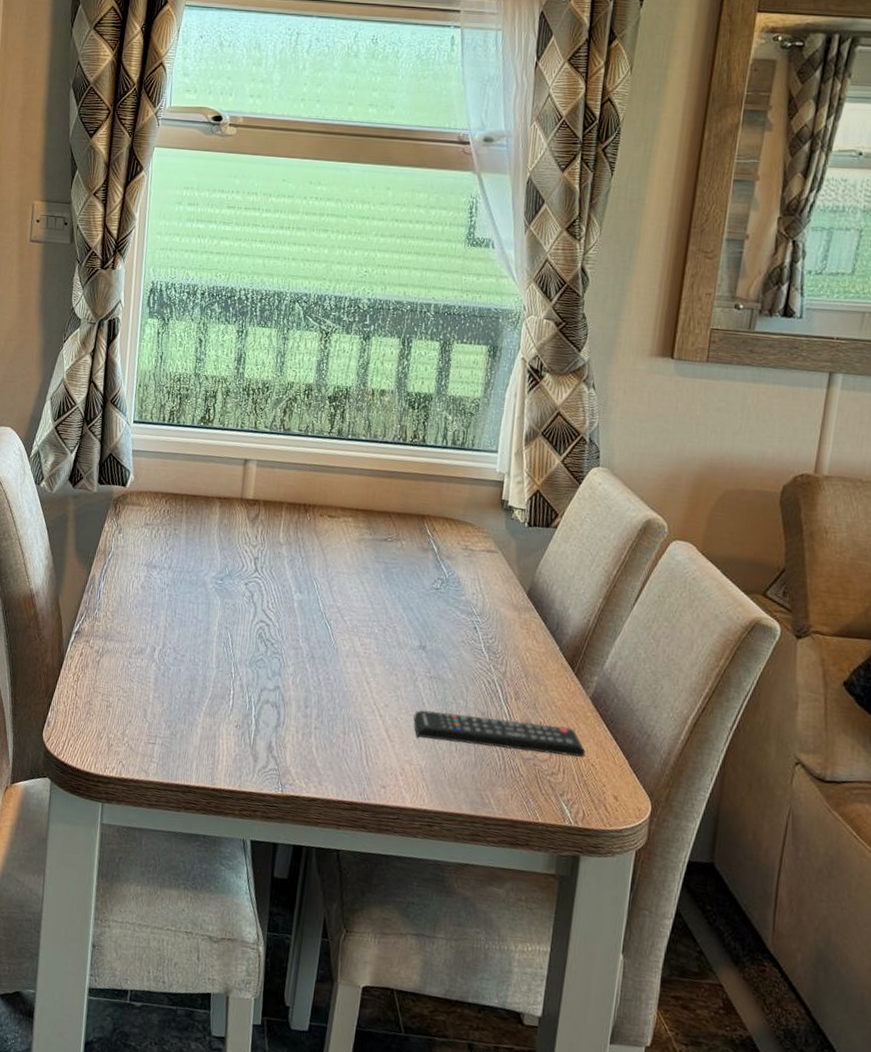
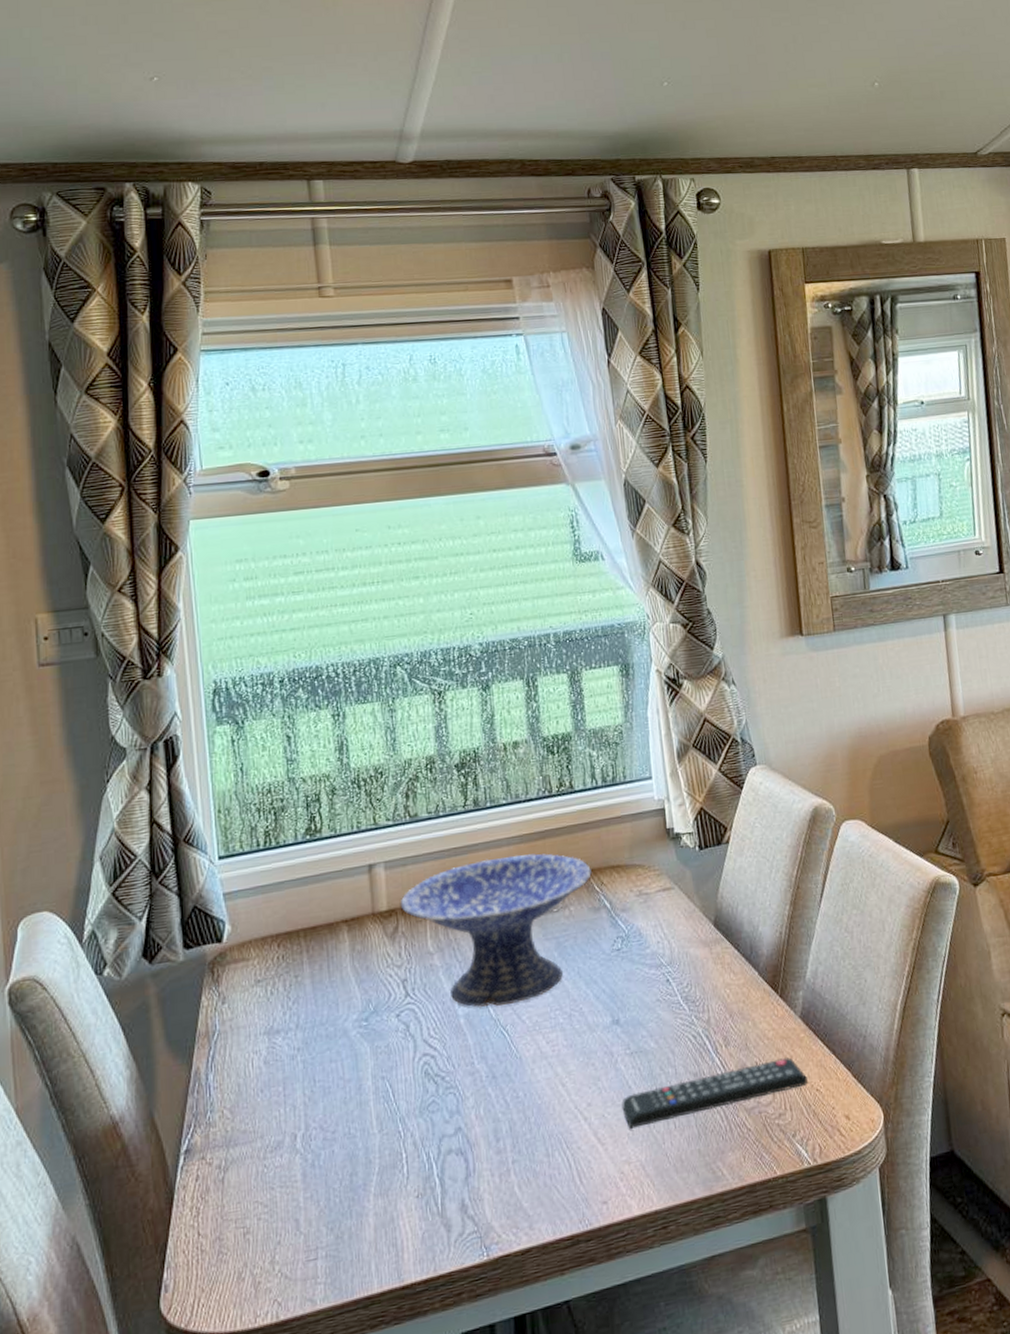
decorative bowl: none [263,480,427,606] -> present [400,853,592,1008]

